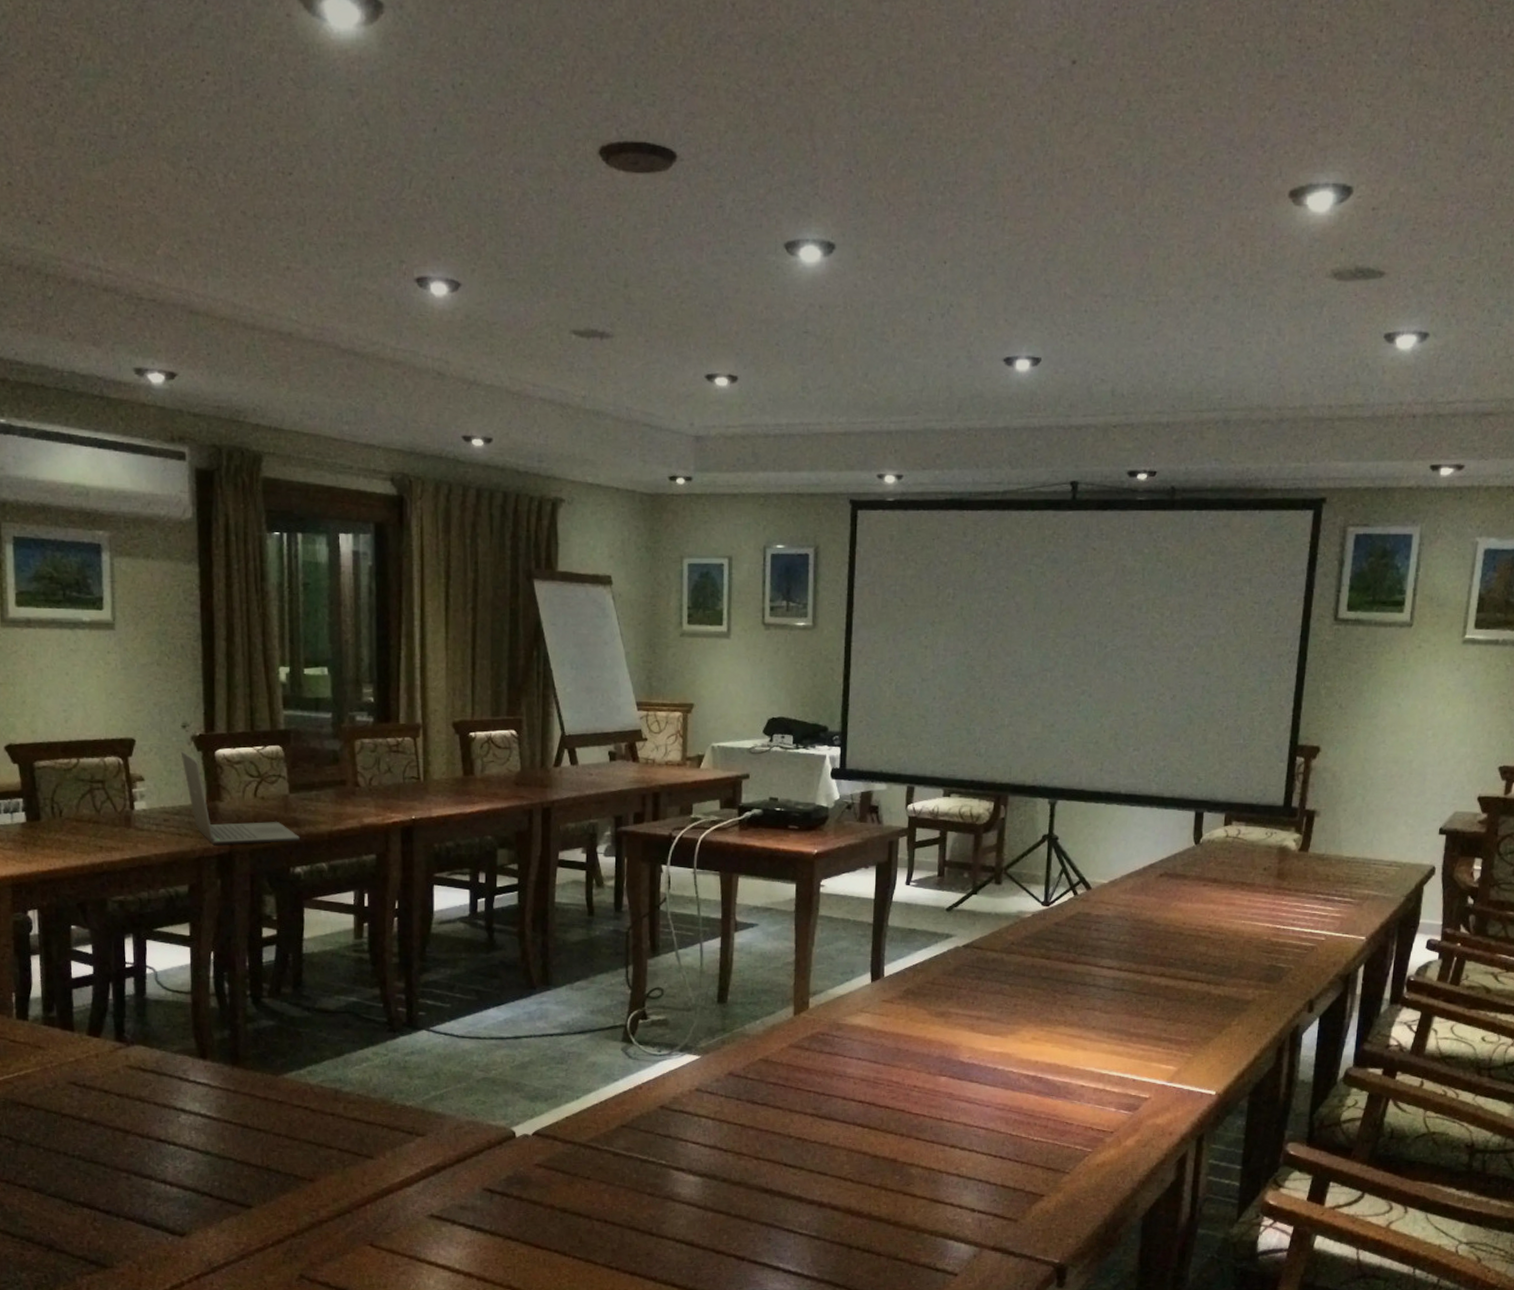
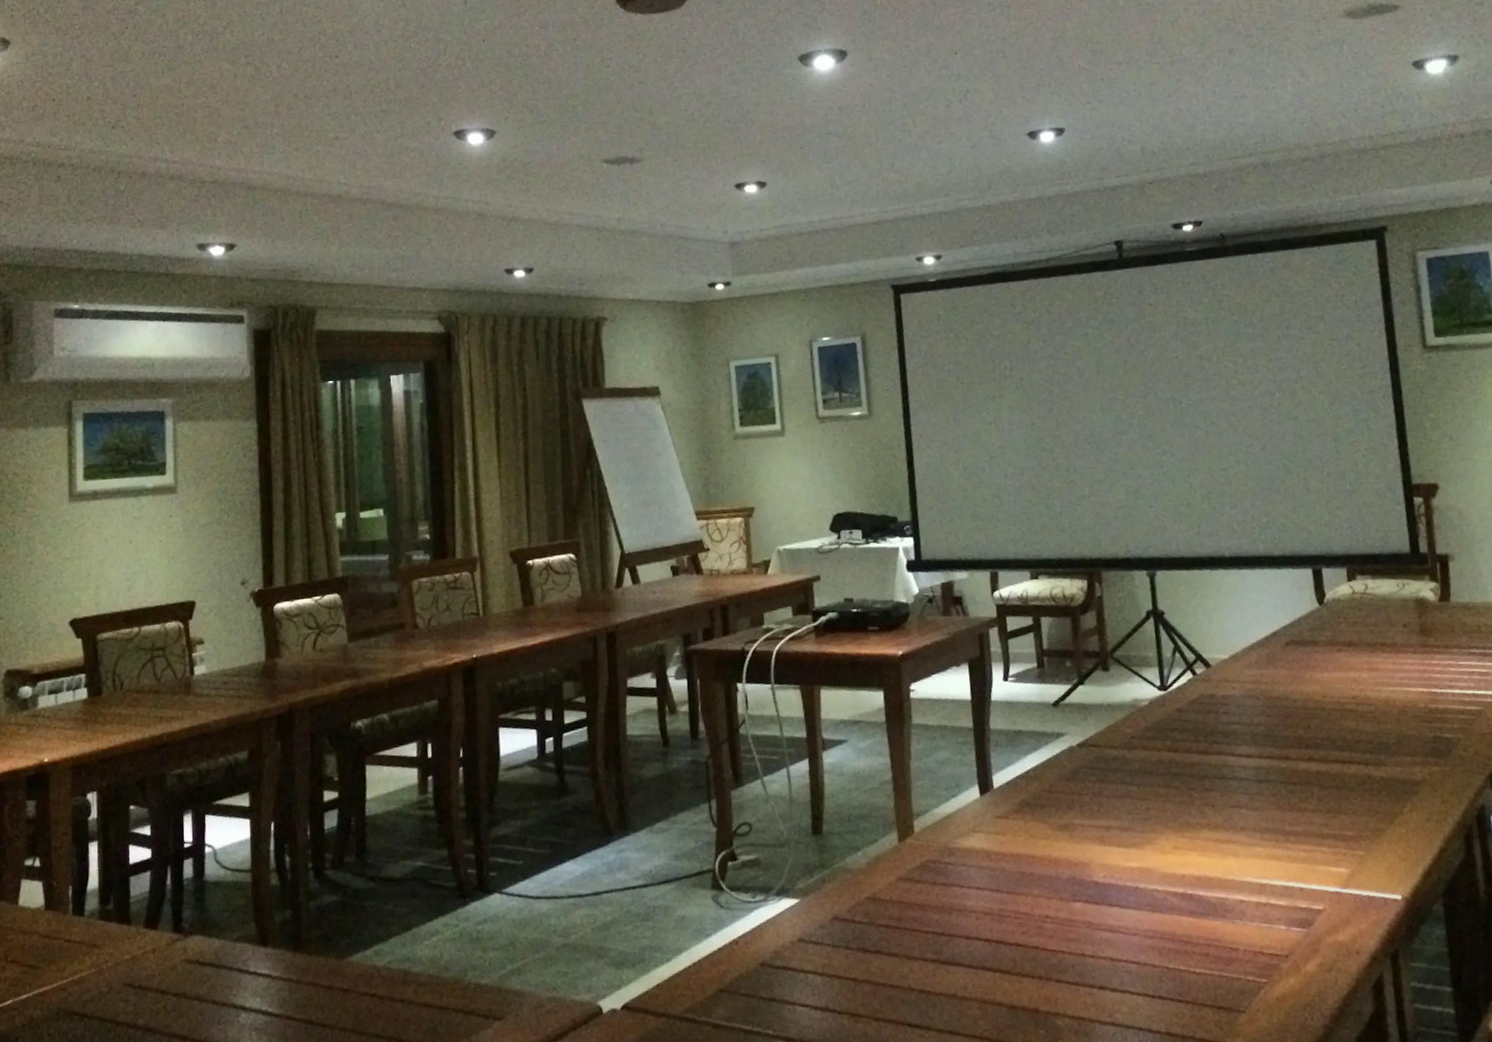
laptop: present [180,751,301,845] -> none [239,609,361,705]

